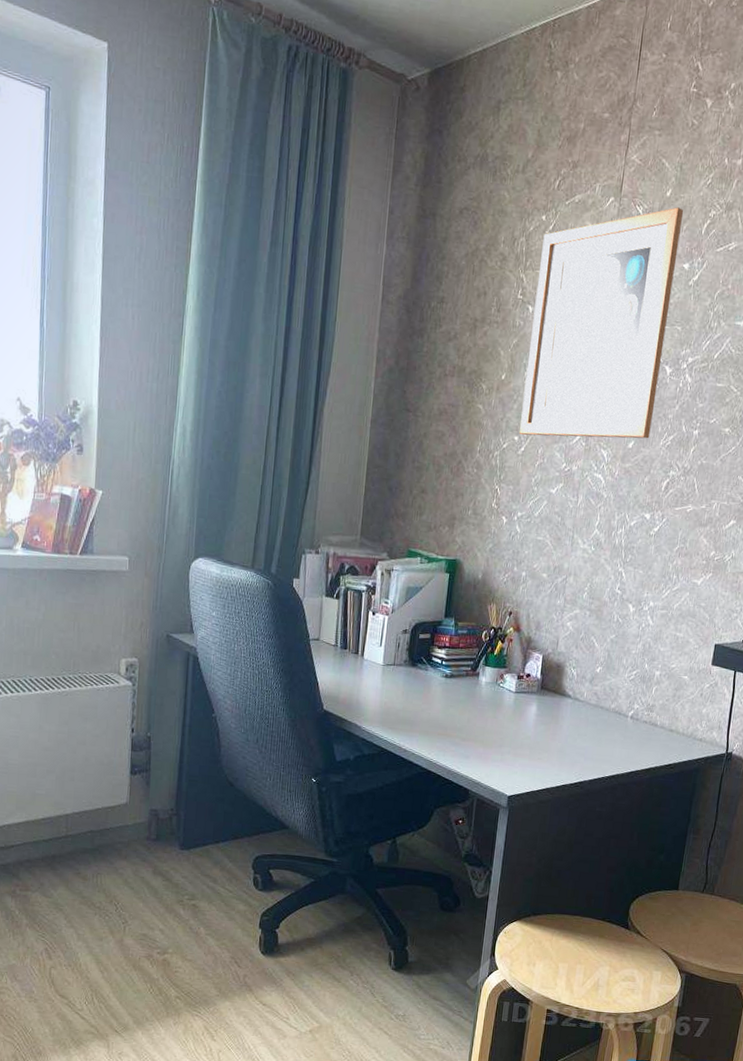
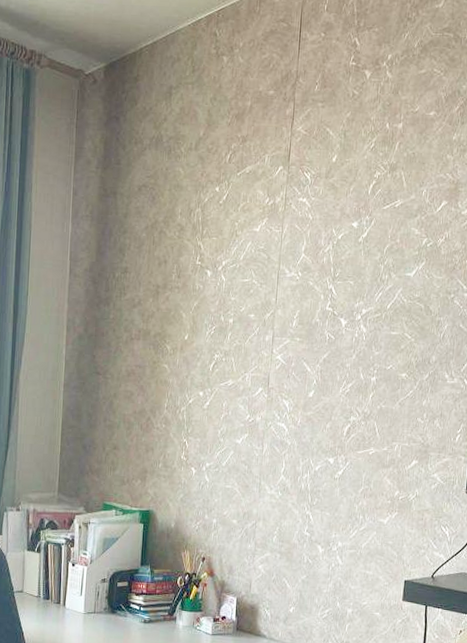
wall art: present [520,207,684,439] -> none [204,171,350,391]

